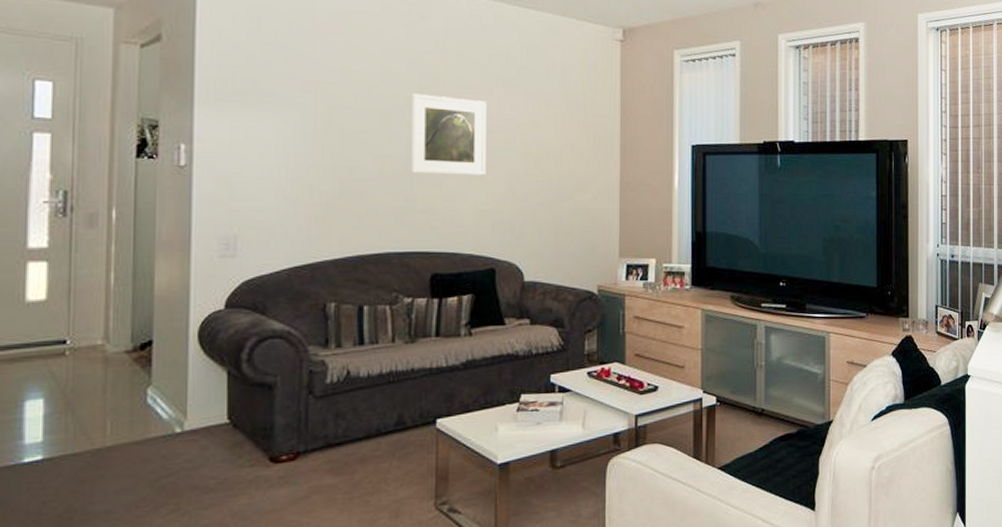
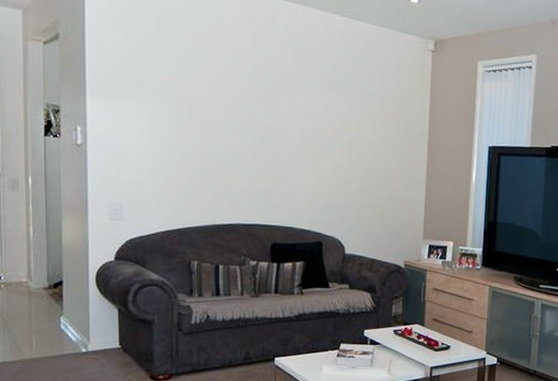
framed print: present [410,94,487,175] -> none [255,91,318,164]

